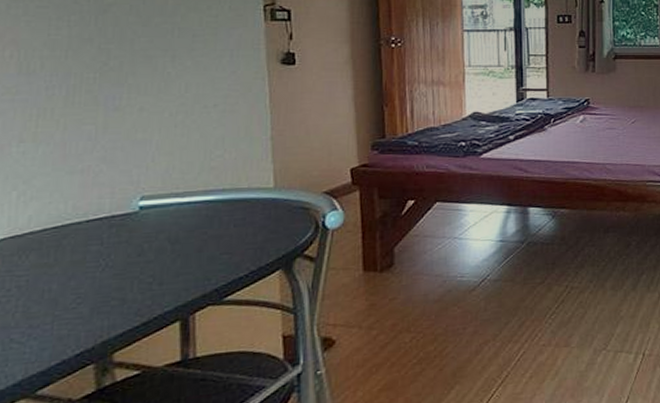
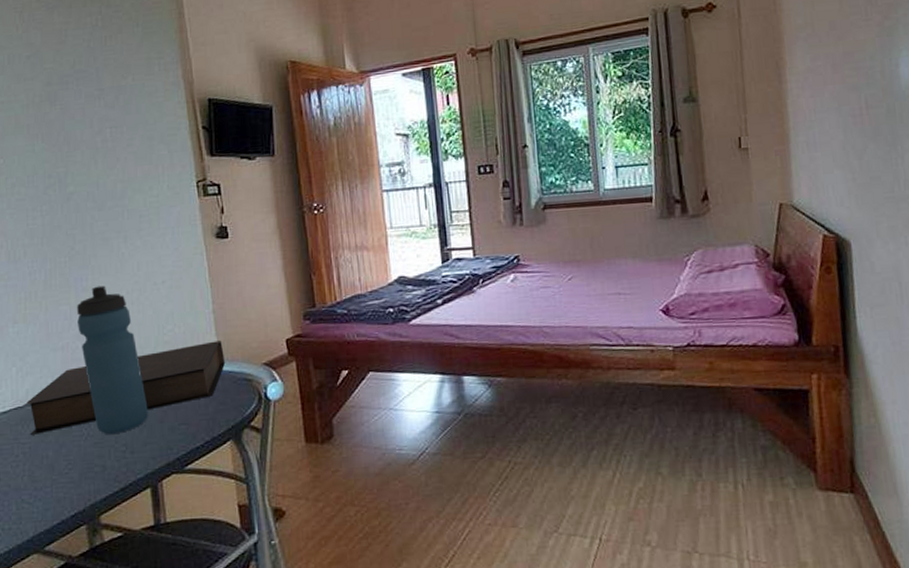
book: none [24,168,280,266] -> present [24,341,225,435]
water bottle: none [104,106,185,265] -> present [77,285,148,434]

